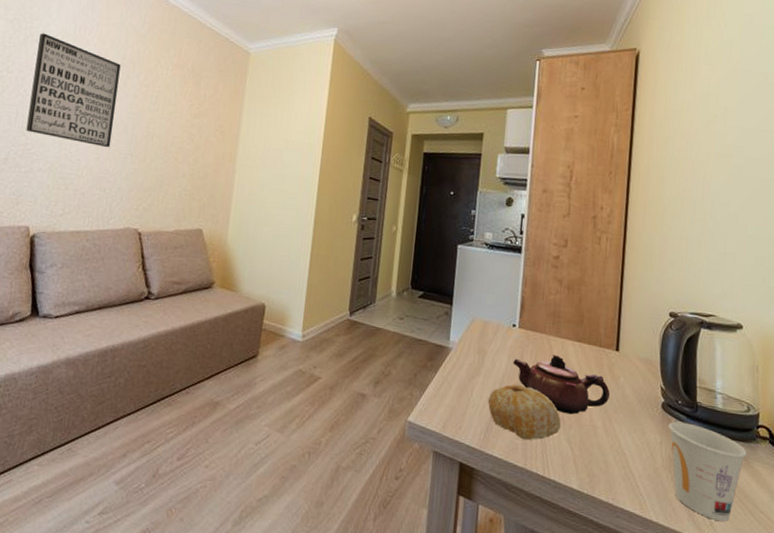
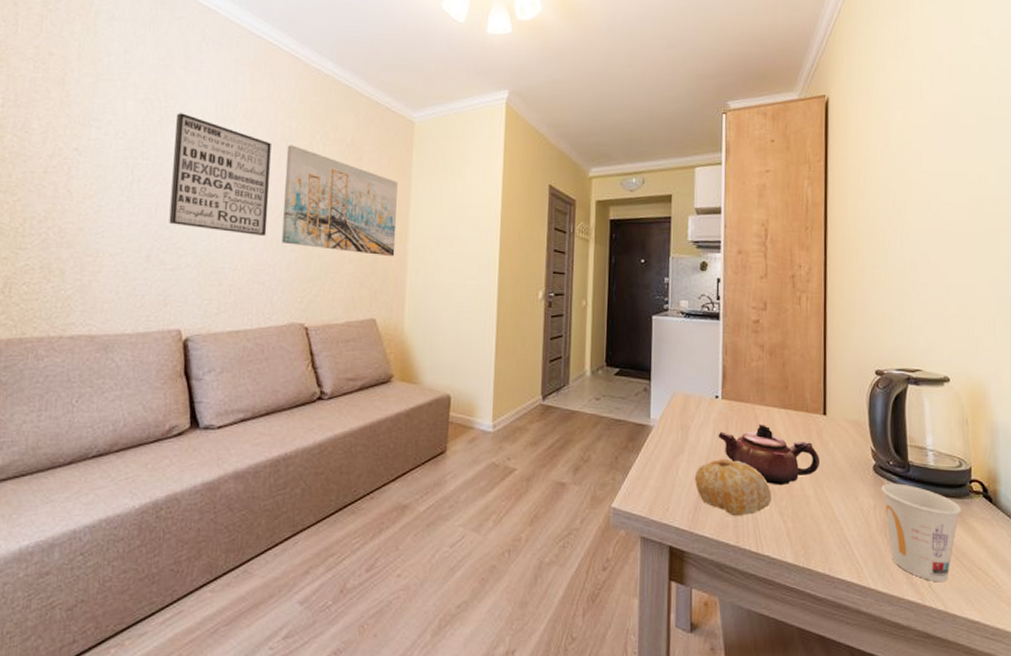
wall art: none [123,67,231,174] -> present [282,145,398,257]

